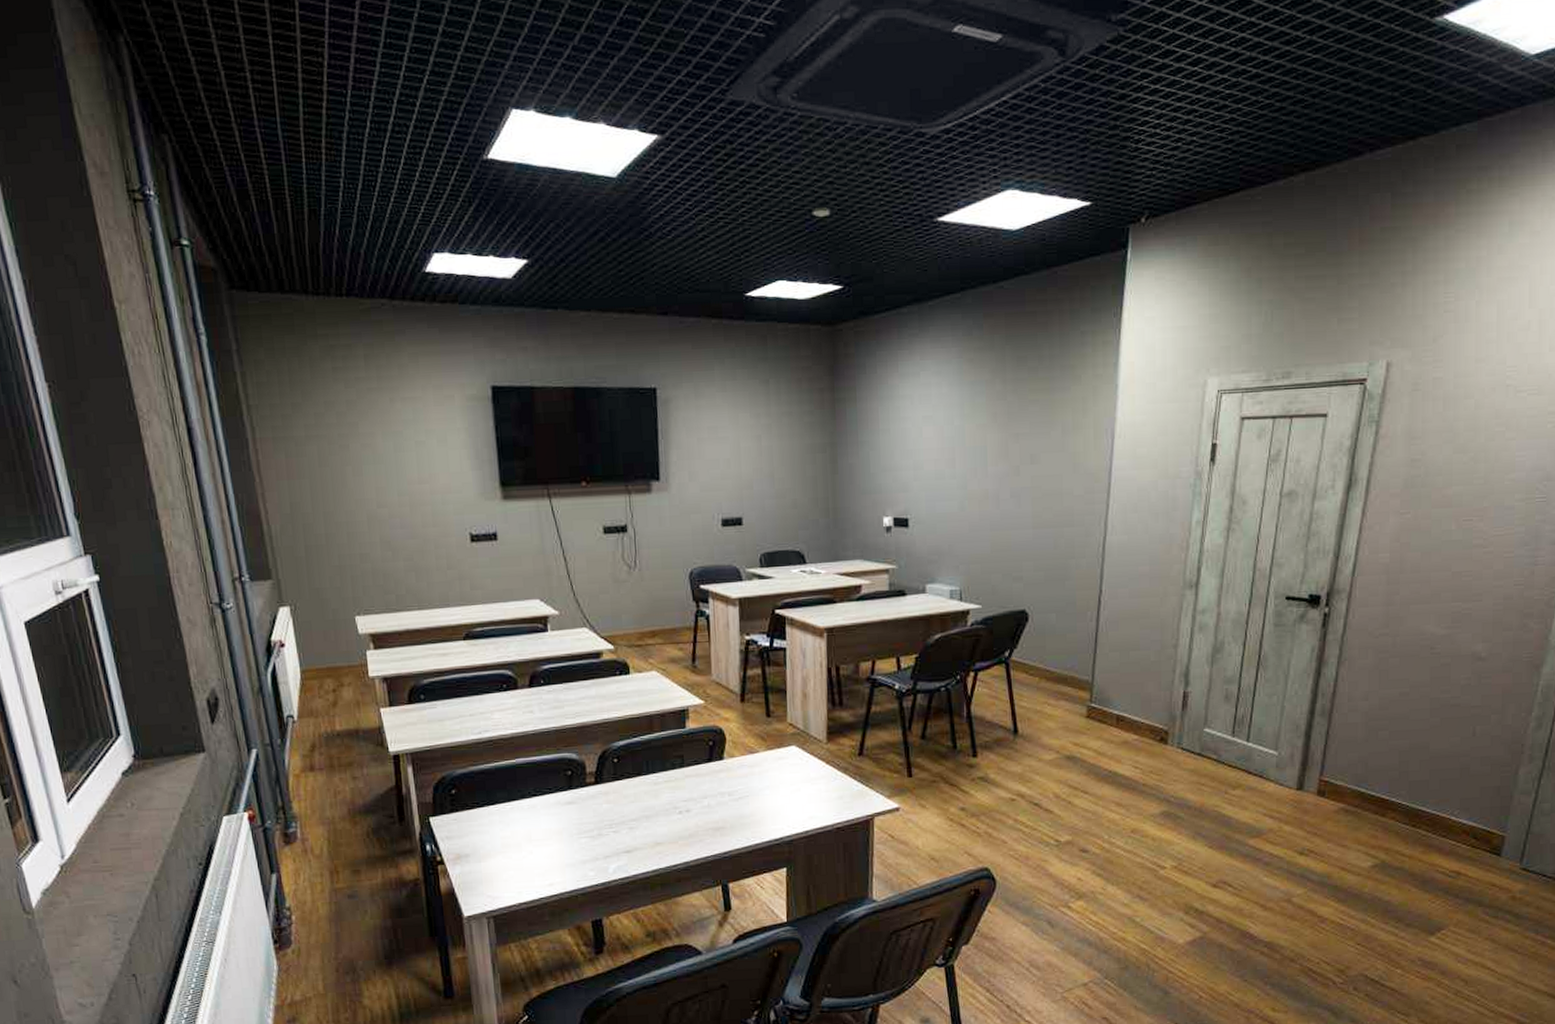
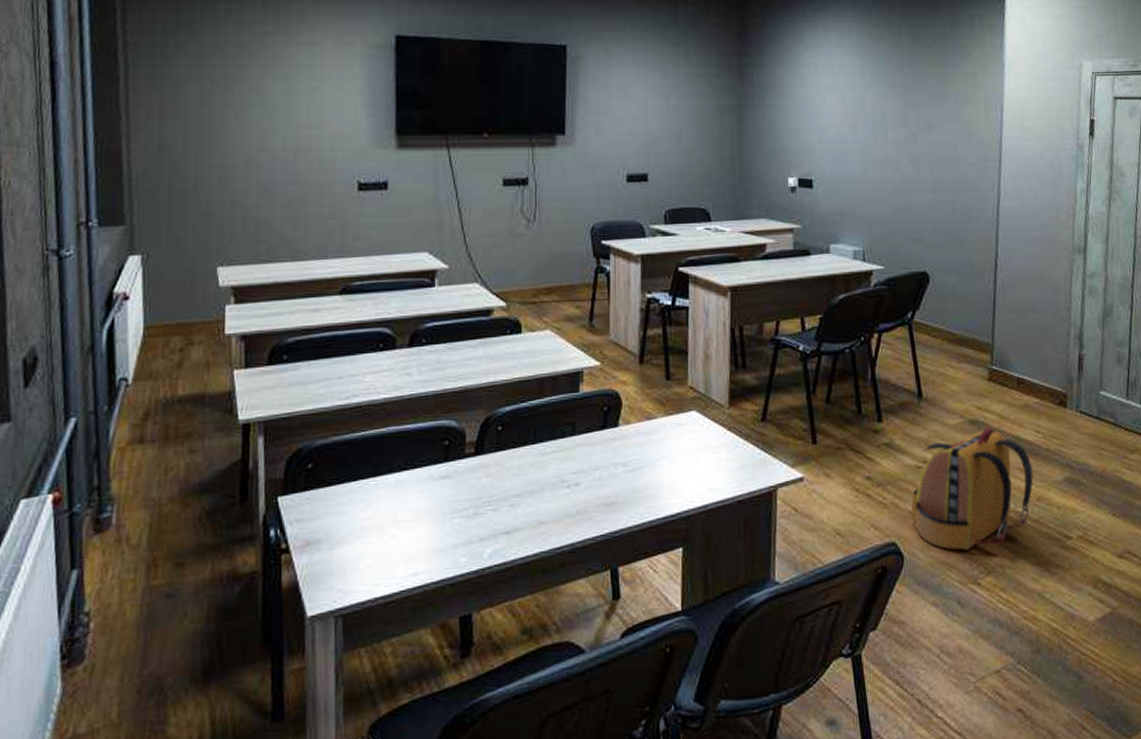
backpack: none [1005,763,1129,876] -> present [911,427,1034,550]

